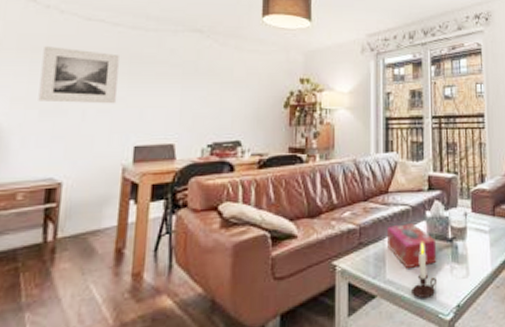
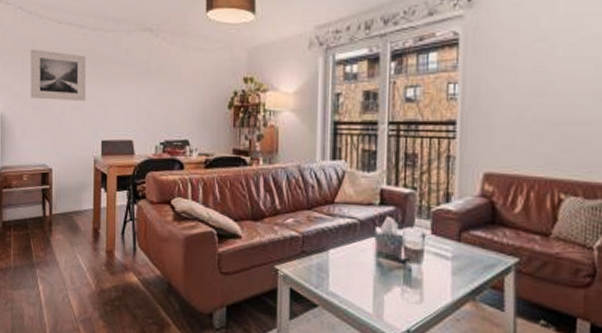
tissue box: present [387,223,437,269] -> none [332,238,387,285]
candle: present [412,241,436,298] -> none [356,258,384,317]

